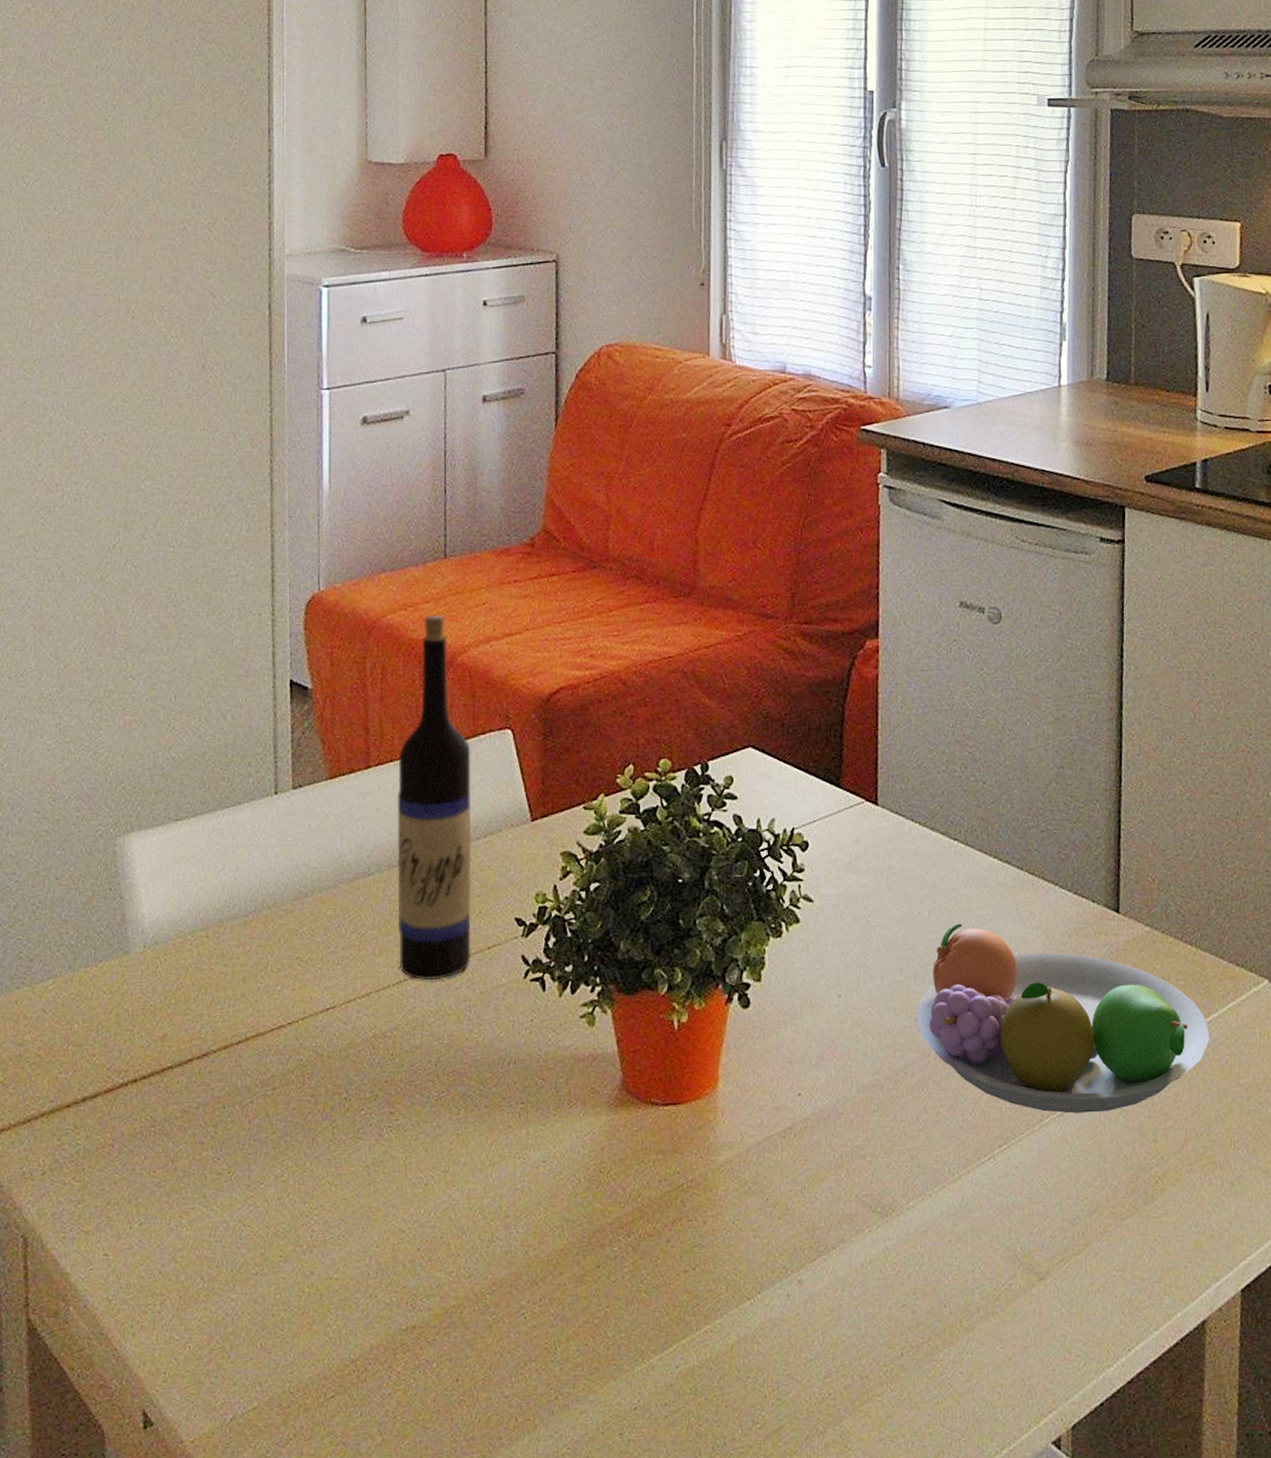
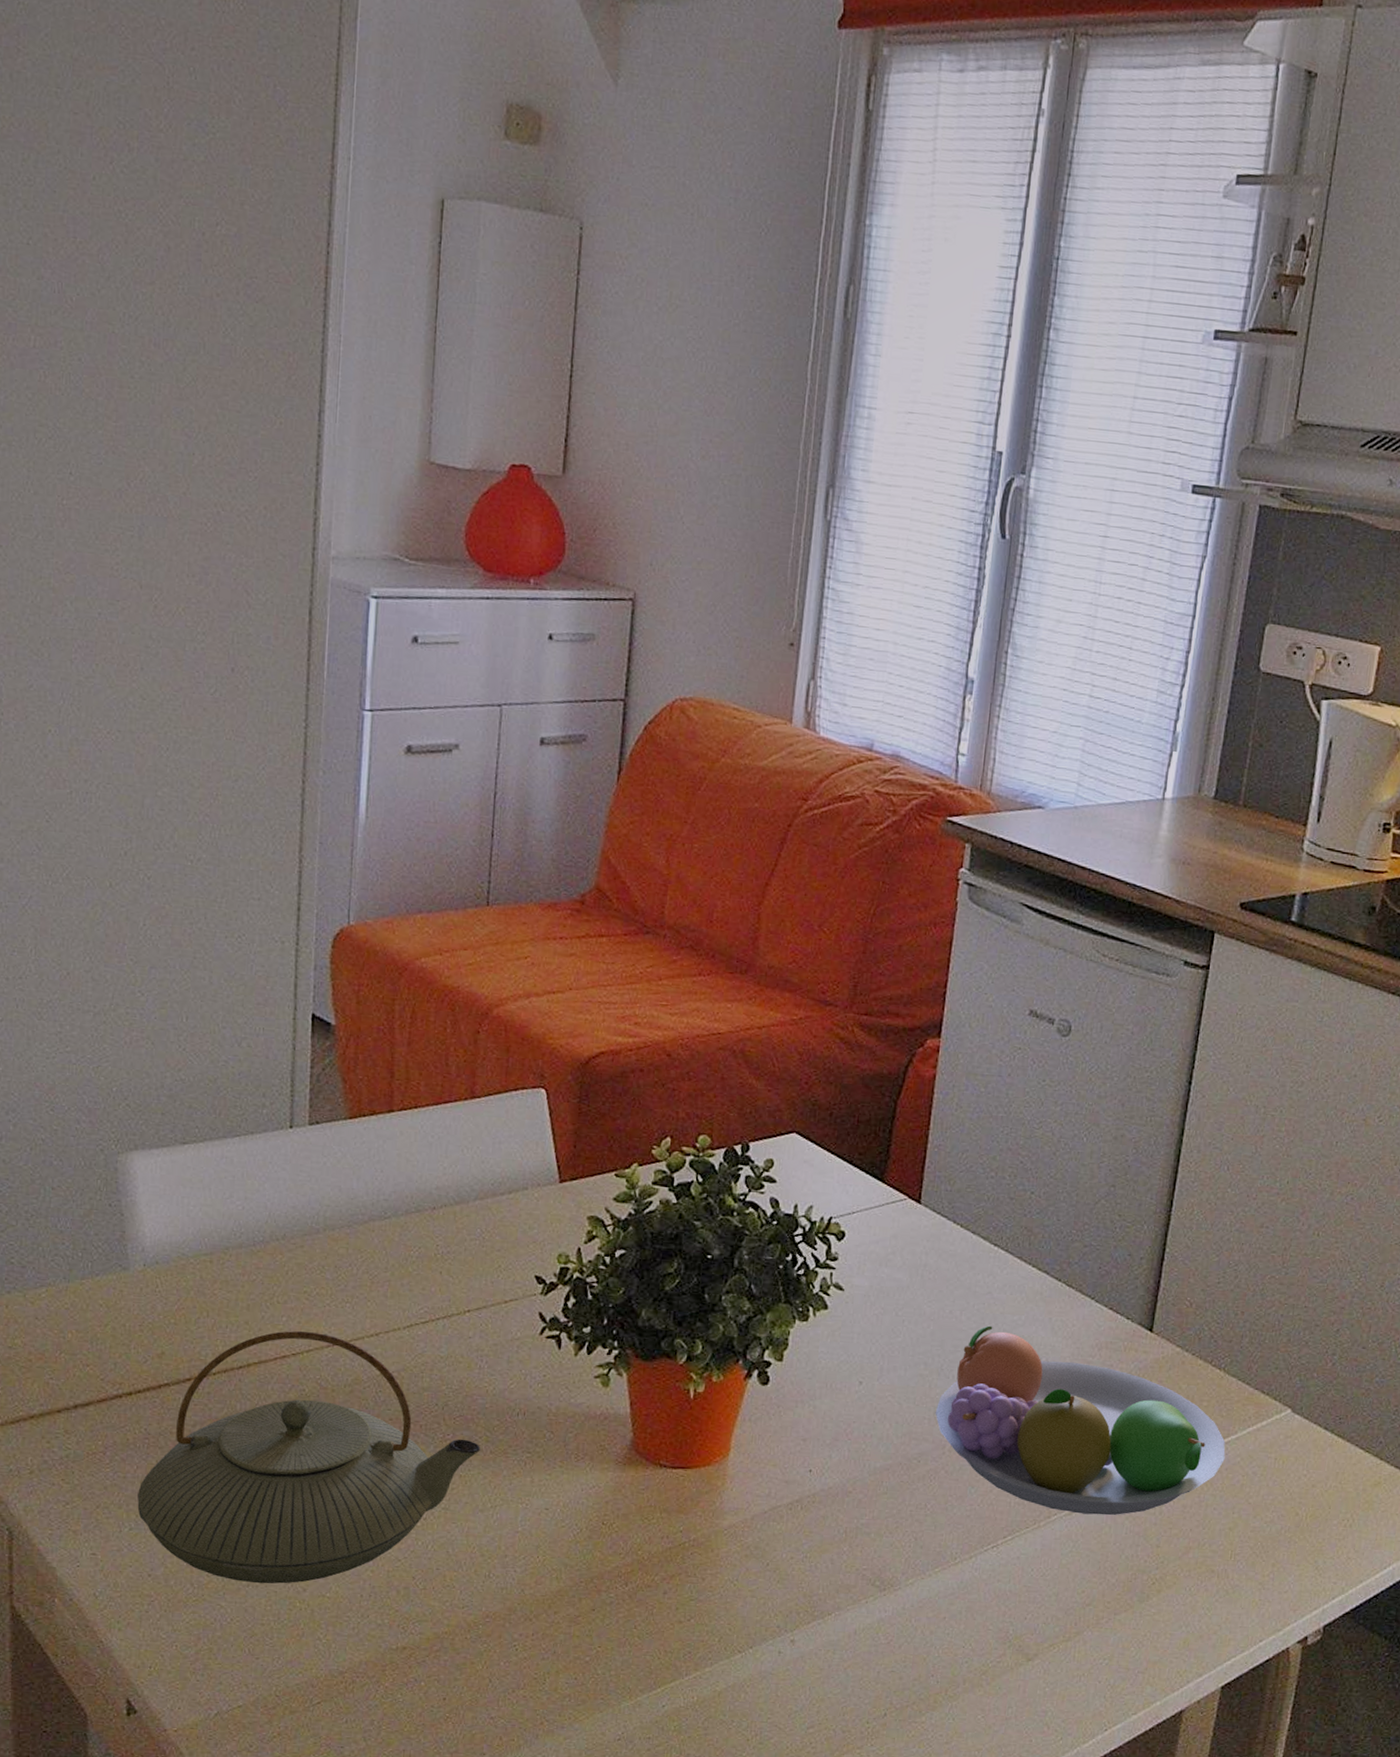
teapot: none [146,998,475,1271] -> present [137,1330,480,1584]
wine bottle: present [397,615,472,980] -> none [411,963,501,1327]

